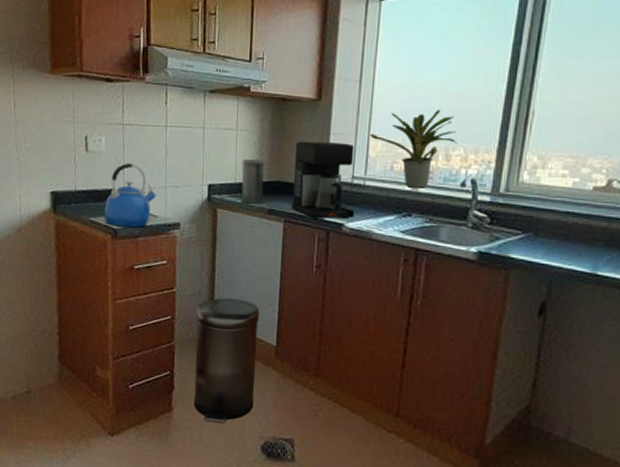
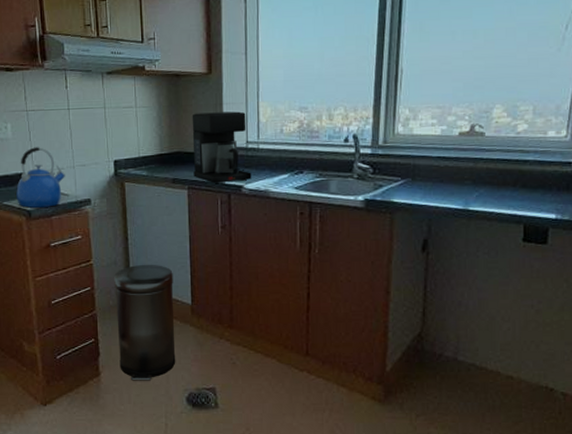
canister: present [241,158,265,204] -> none [143,132,167,175]
potted plant: present [369,110,457,190] -> none [258,74,337,149]

